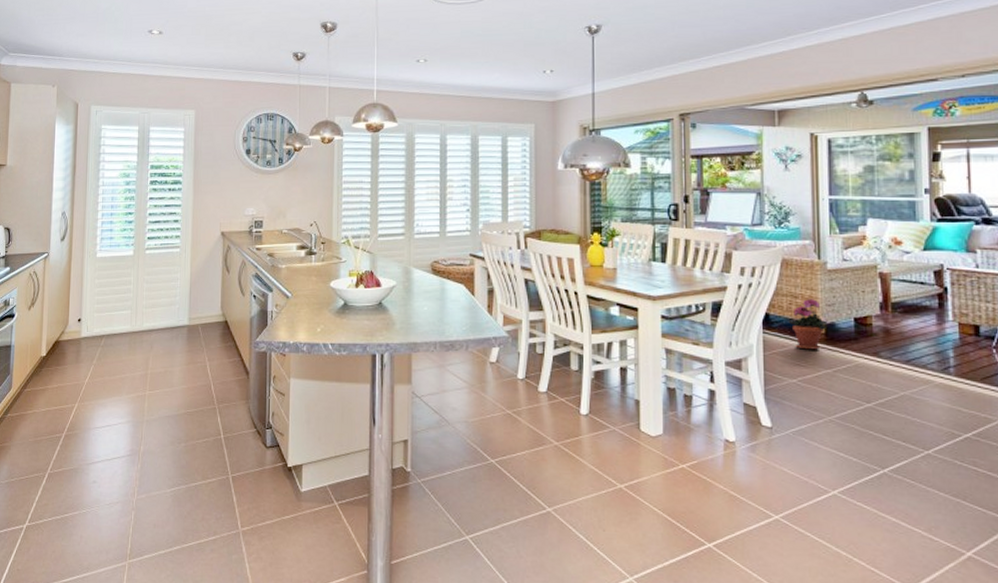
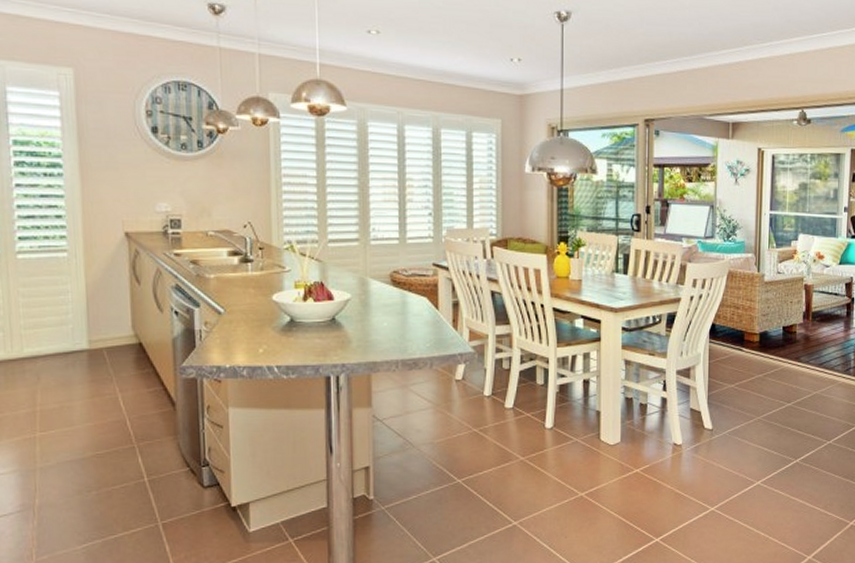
potted plant: present [788,299,828,350] -> none [730,310,762,357]

